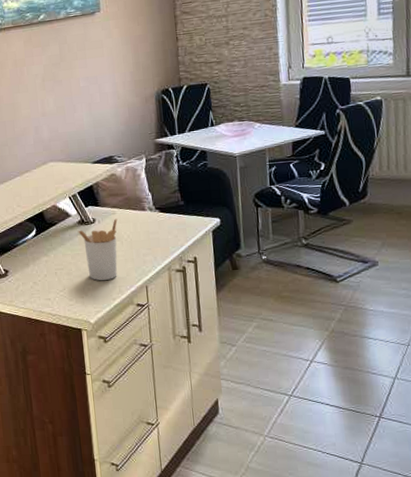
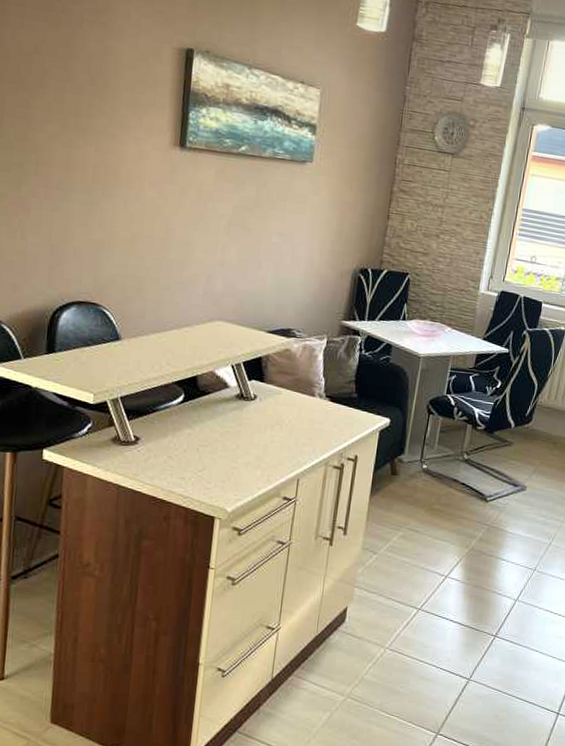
utensil holder: present [77,218,118,281] -> none [233,399,282,467]

